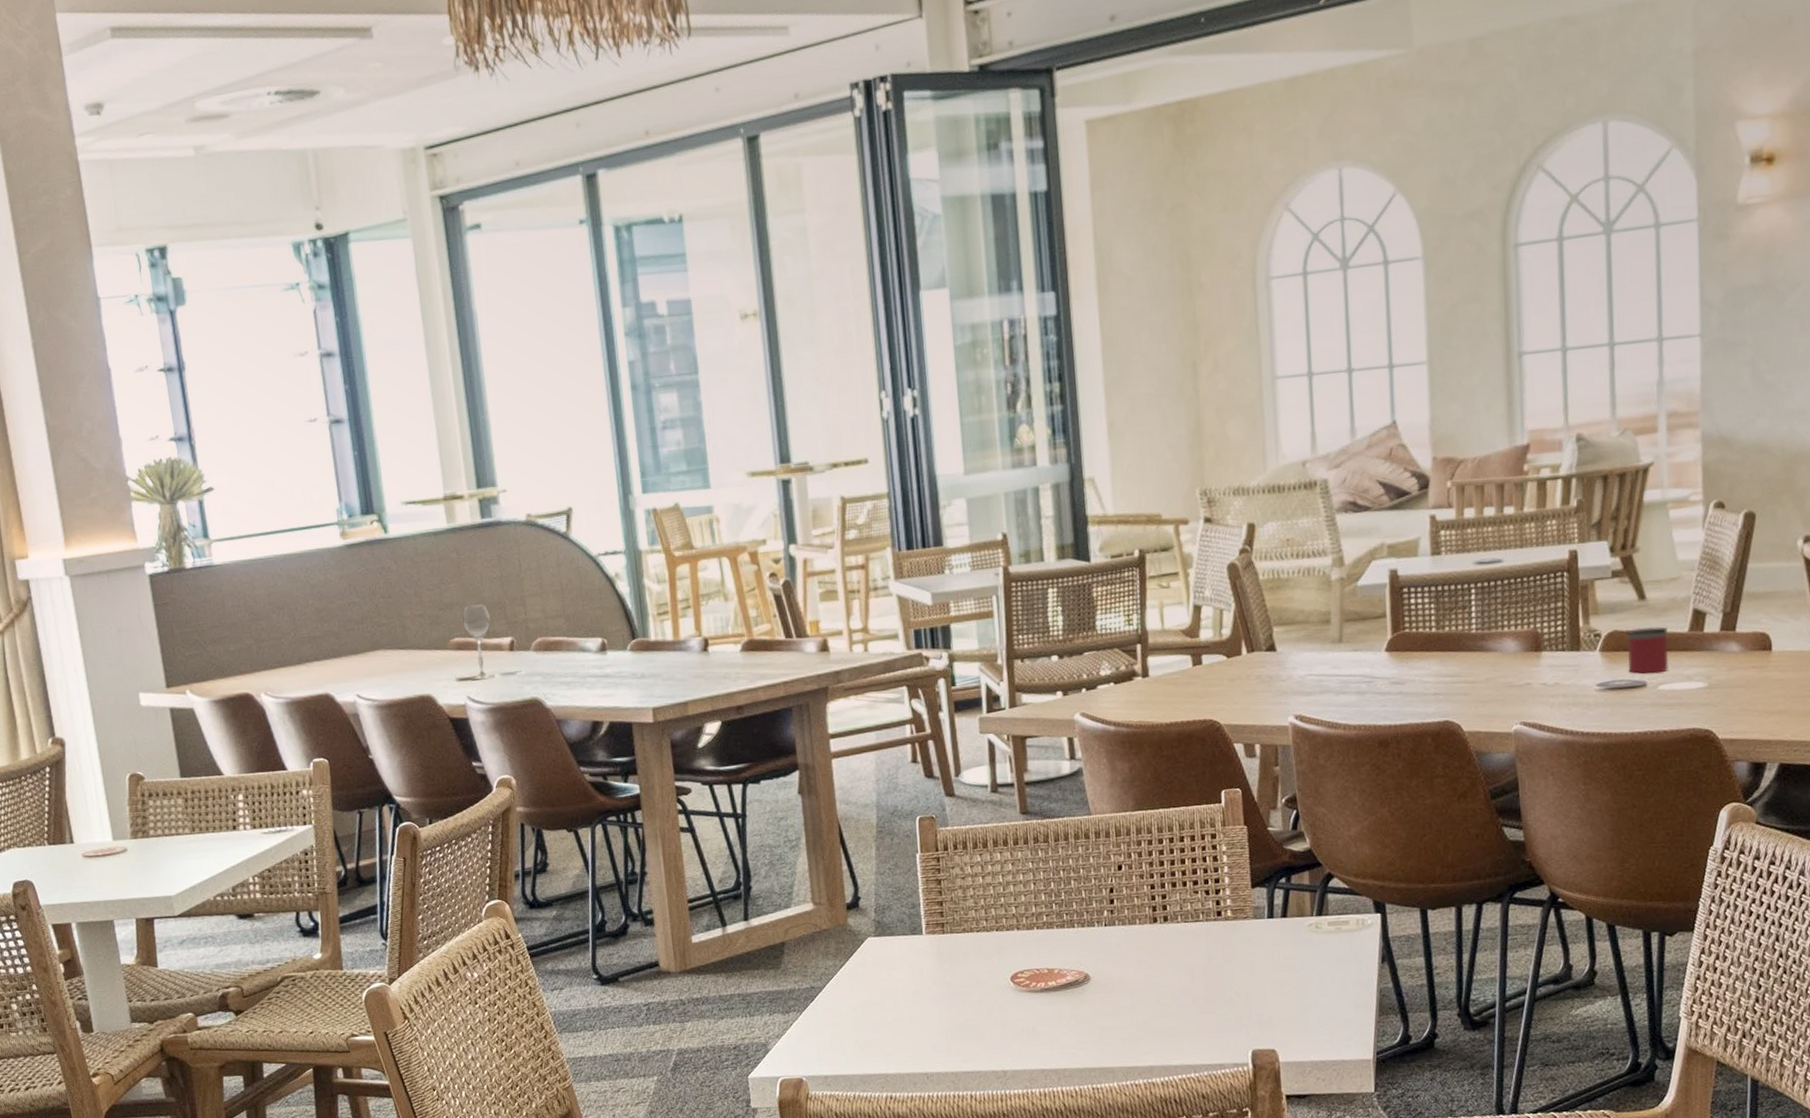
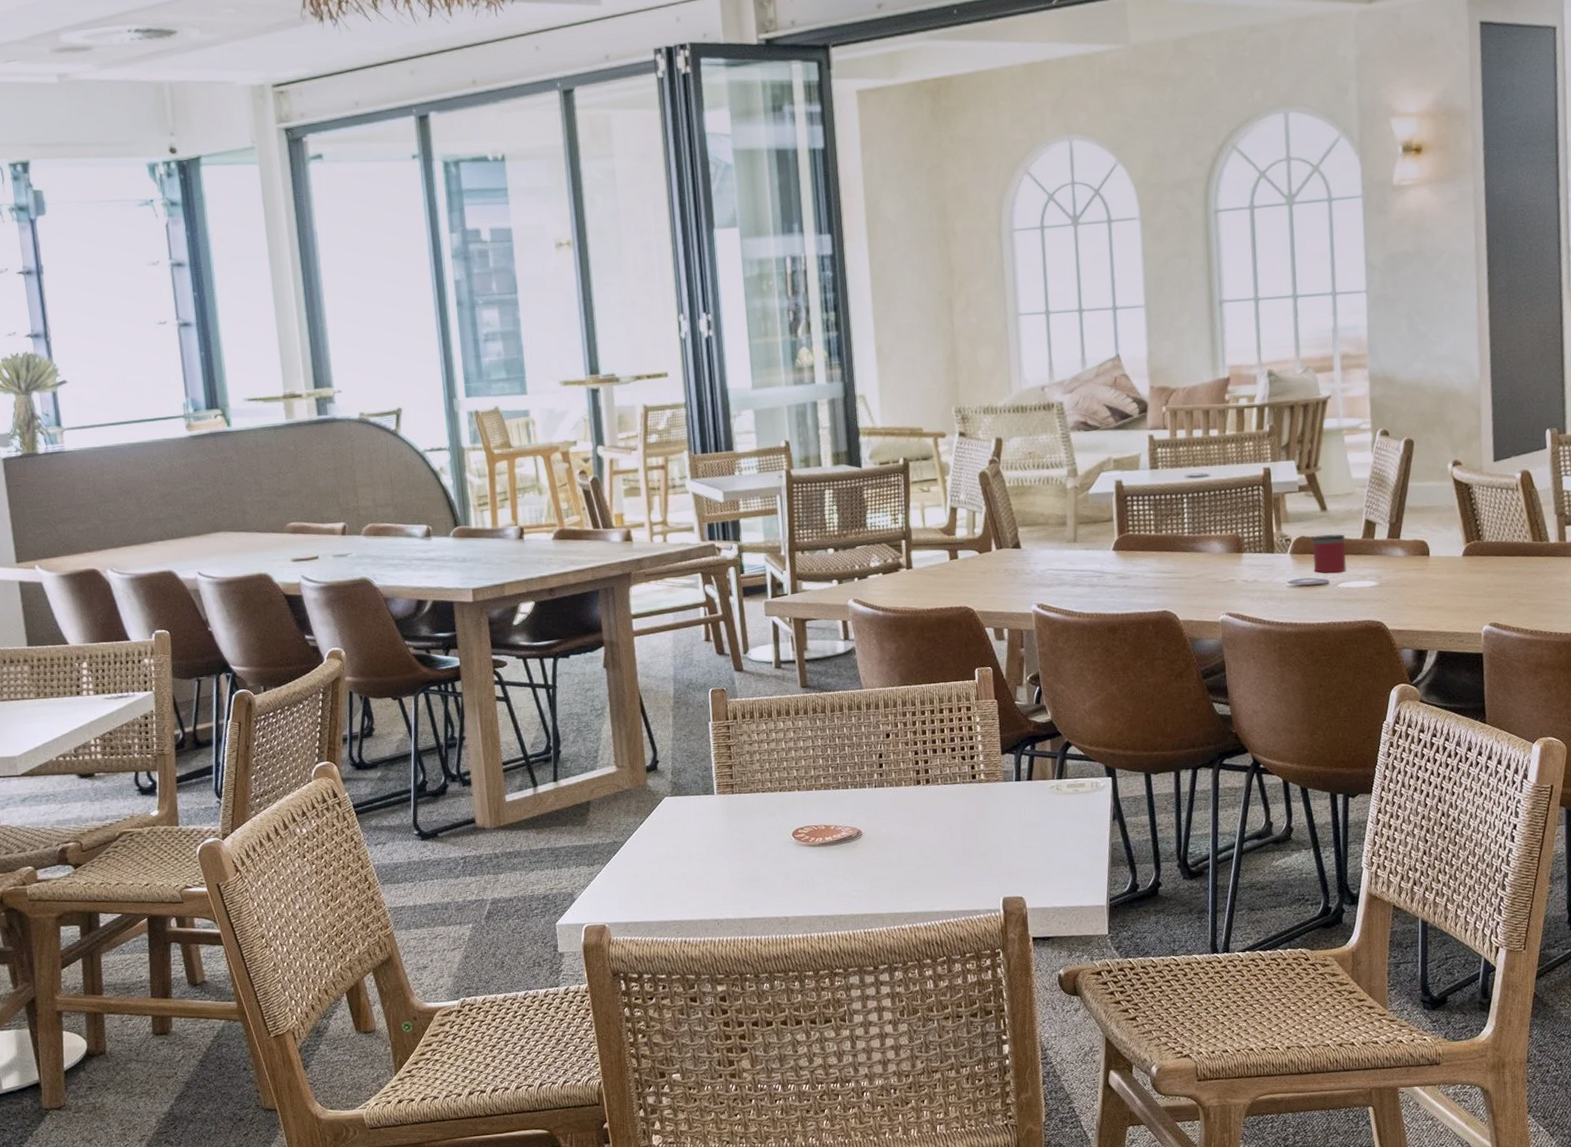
wineglass: present [463,604,494,681] -> none [299,492,327,561]

